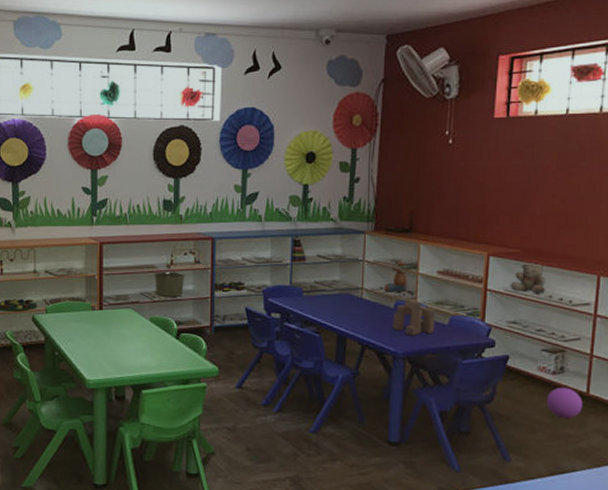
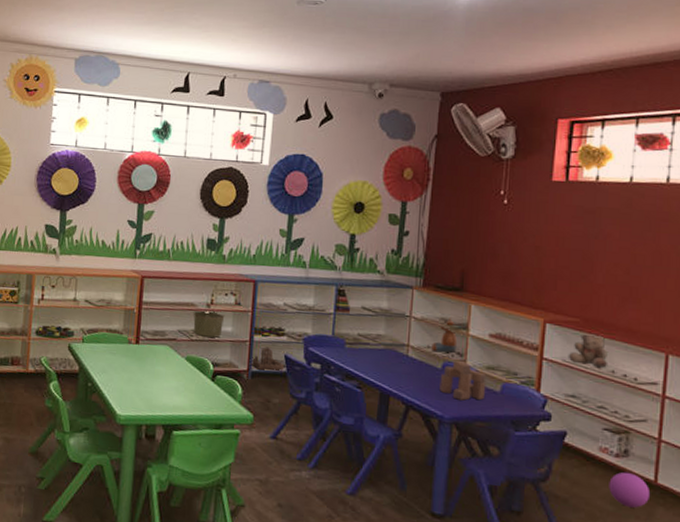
toy block set: none [213,301,245,324] -> present [250,347,284,371]

